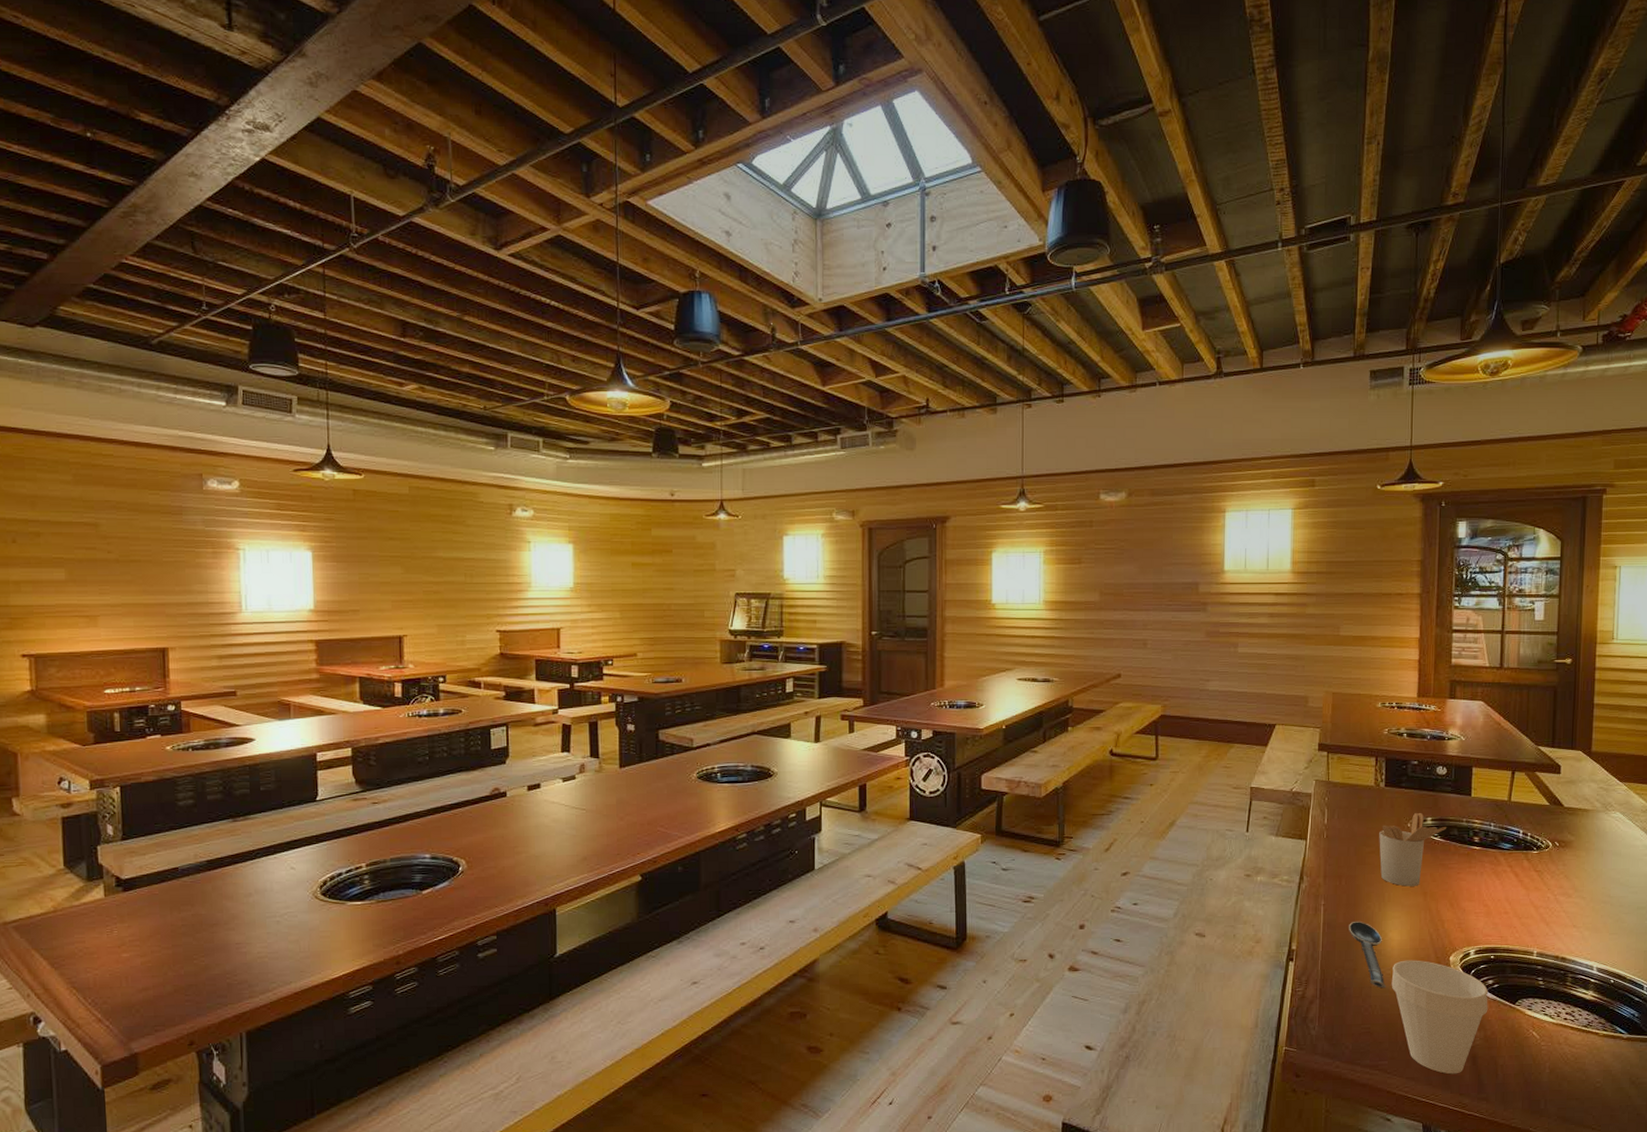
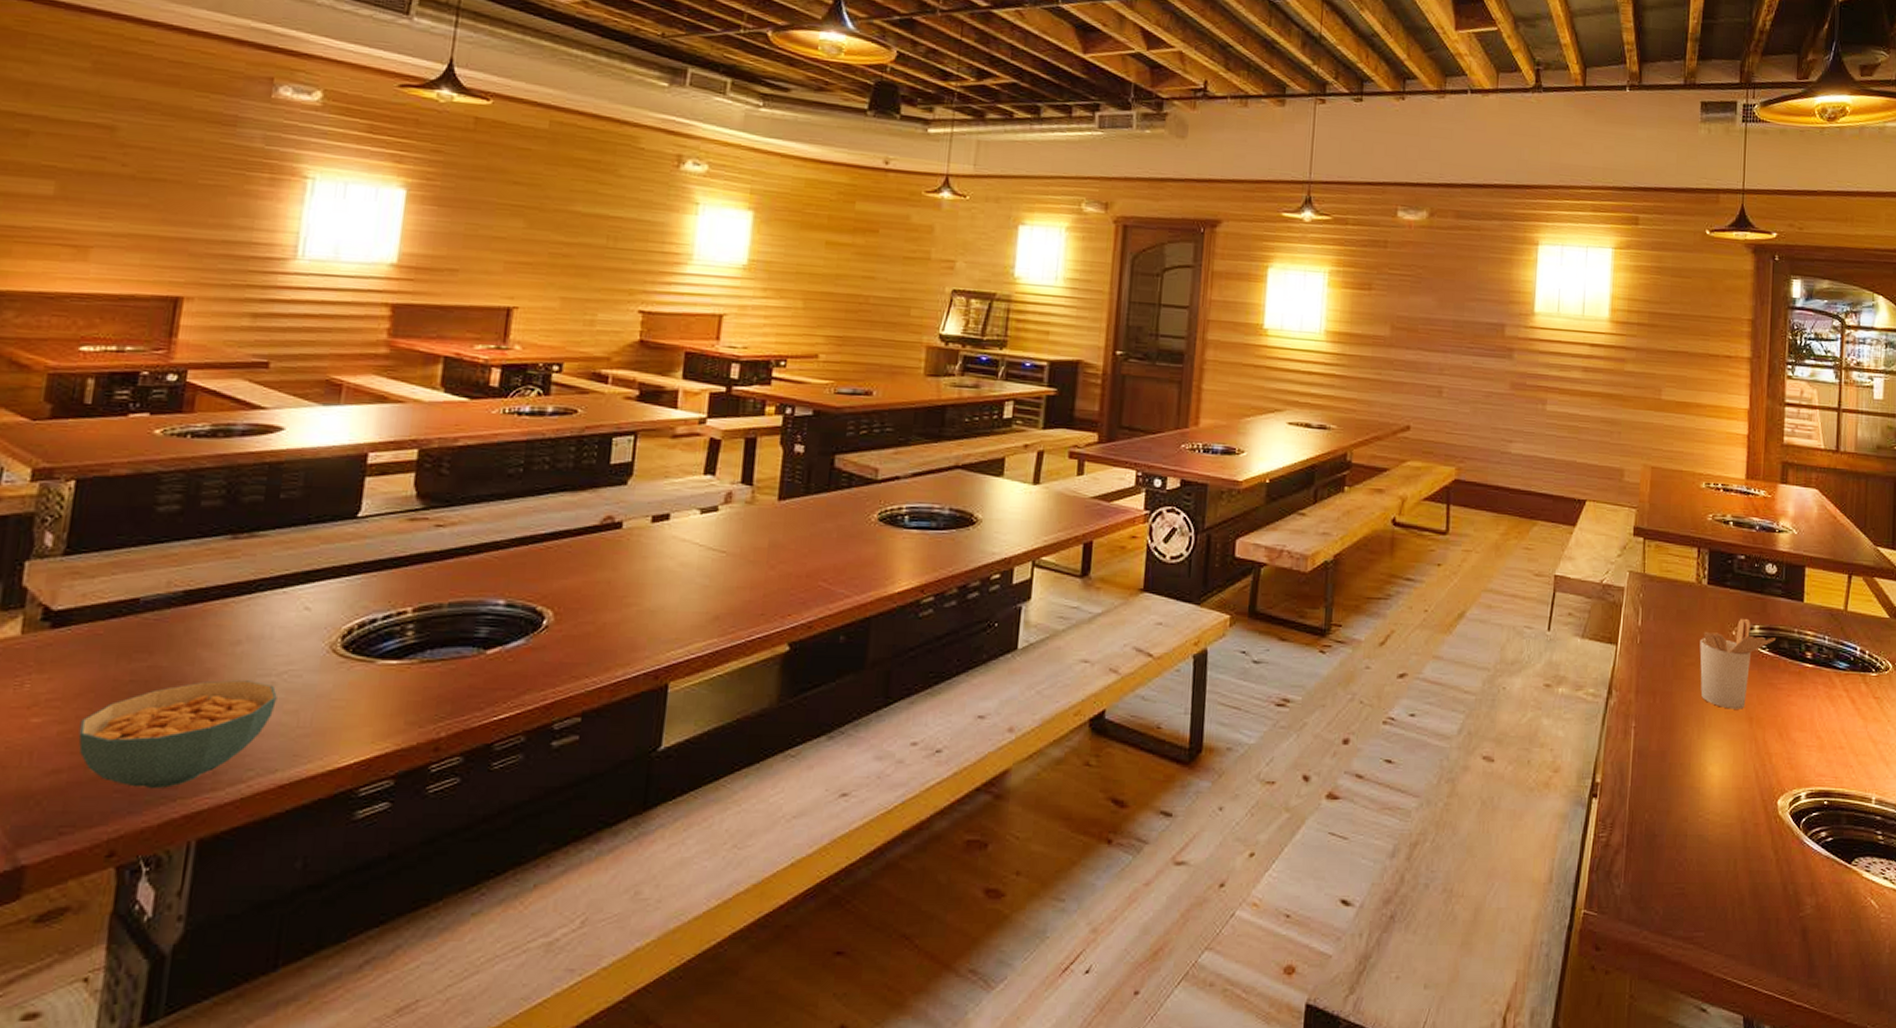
cereal bowl: none [155,921,283,999] -> present [78,680,277,789]
spoon: present [1349,921,1386,988] -> none [1663,749,1705,837]
cup: present [1391,960,1489,1074] -> none [1710,802,1821,952]

